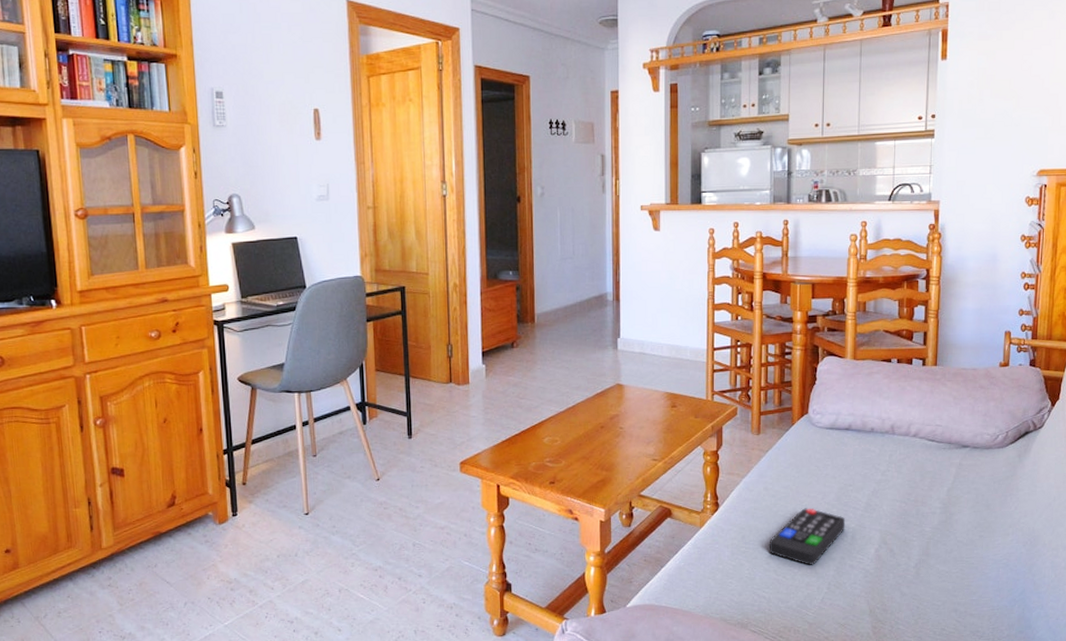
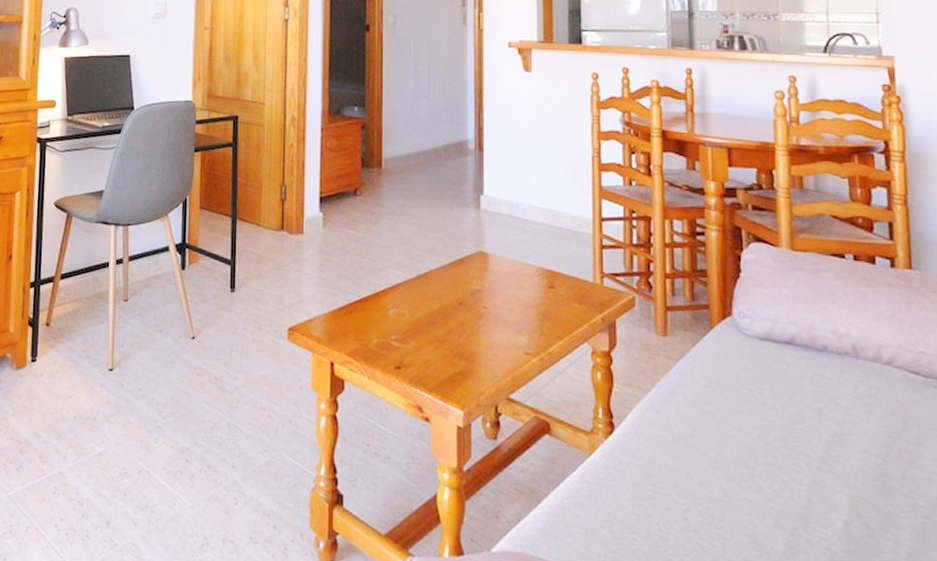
remote control: present [769,508,846,565] -> none [686,446,796,531]

